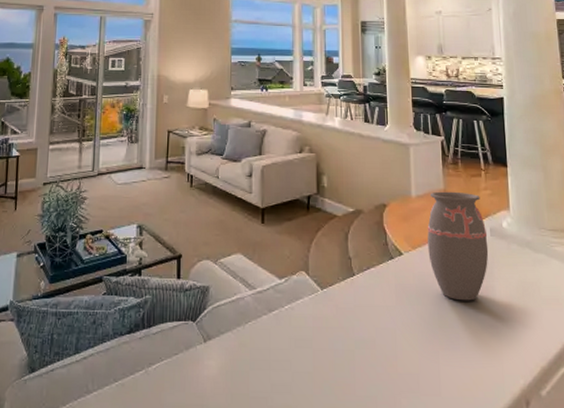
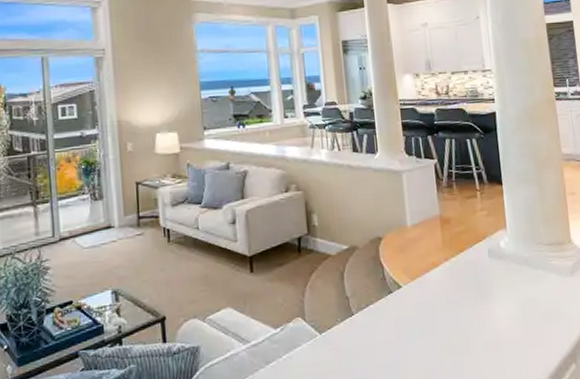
decorative vase: present [427,191,489,301] -> none [425,215,488,327]

